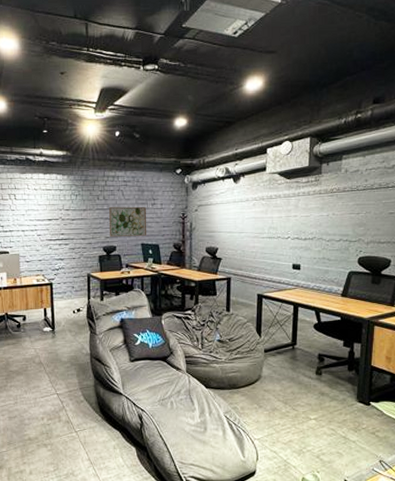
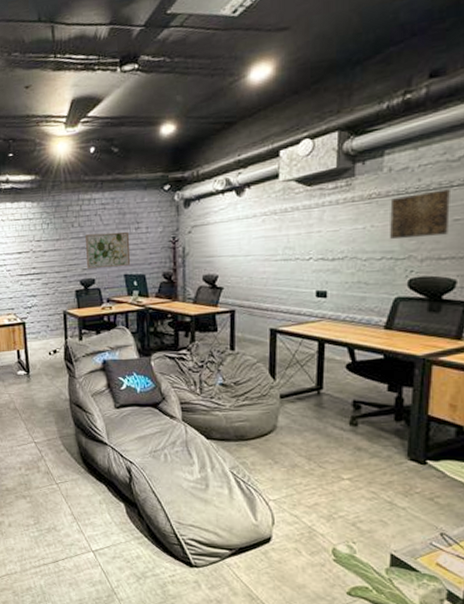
wall art: none [346,189,387,226] -> present [390,189,450,240]

